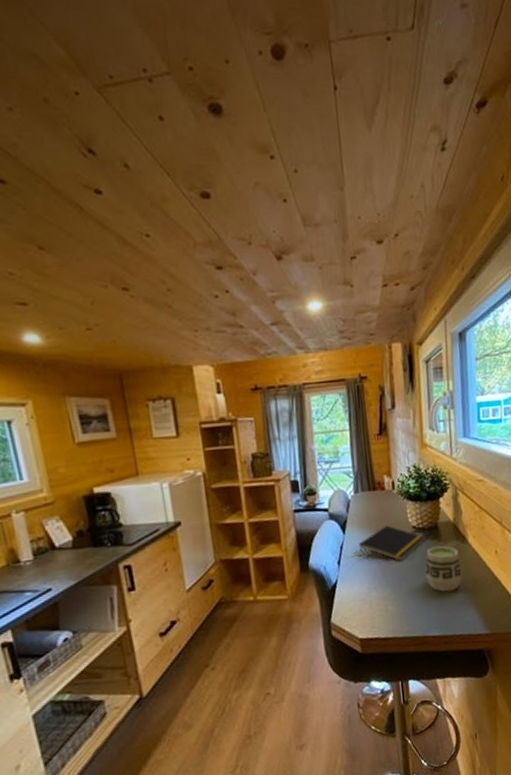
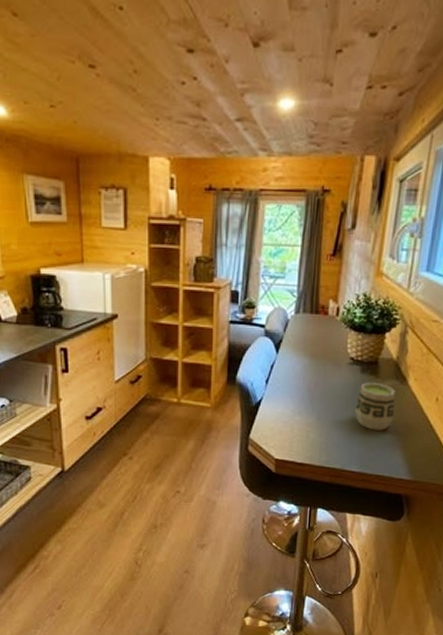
notepad: present [359,525,425,562] -> none [289,352,361,391]

